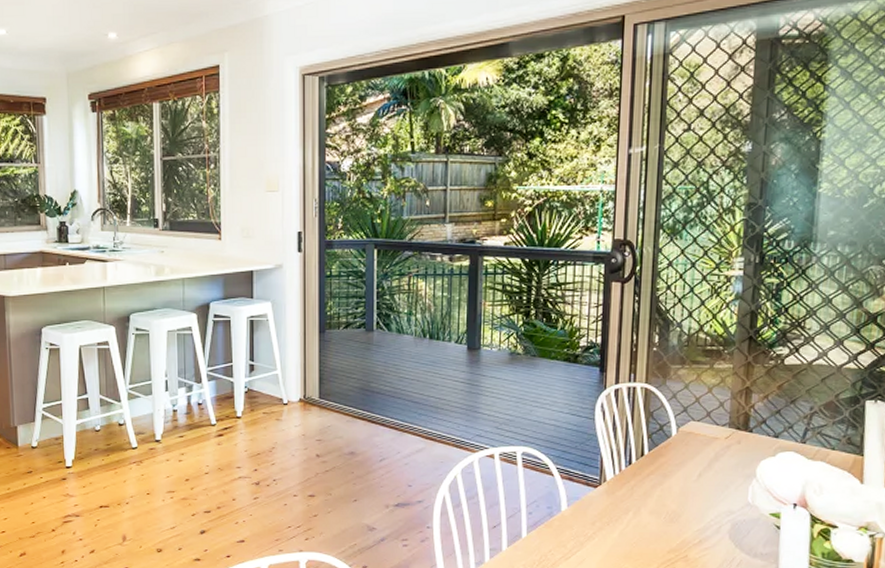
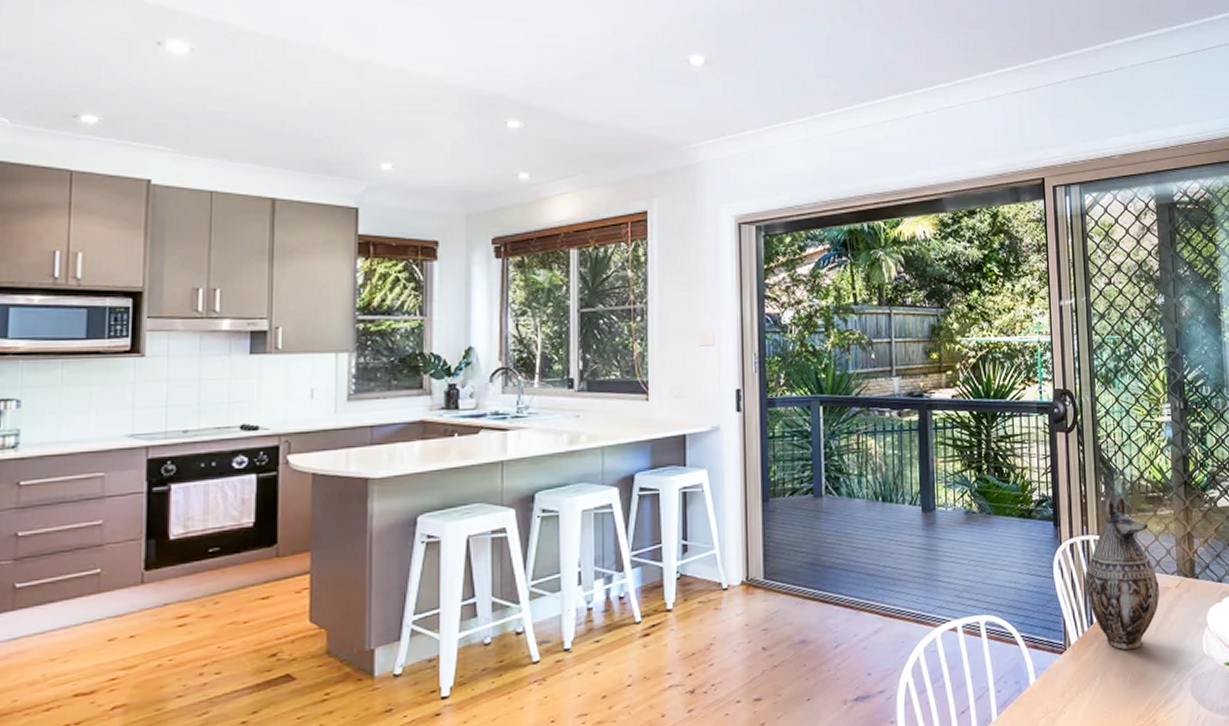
decorative vase: none [627,347,707,491] -> present [1084,495,1159,650]

